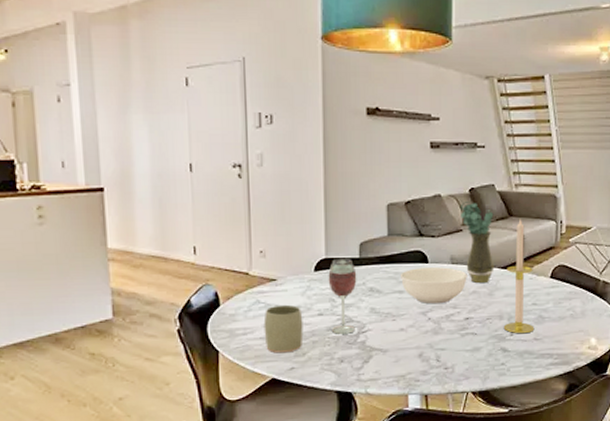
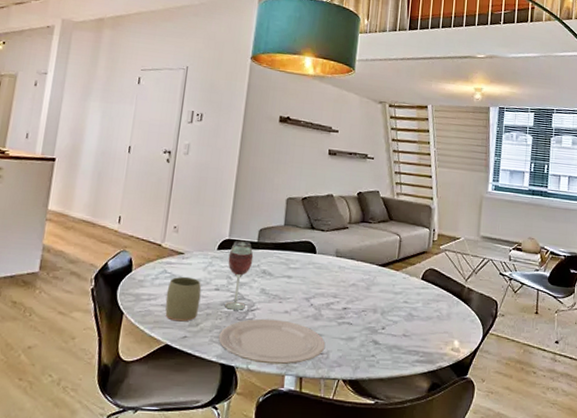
plate: none [330,338,449,386] -> present [218,318,326,365]
bowl: present [401,267,467,305] -> none [291,257,349,292]
vase: present [459,199,495,283] -> none [348,201,376,277]
candle: present [503,219,535,334] -> none [376,223,407,329]

